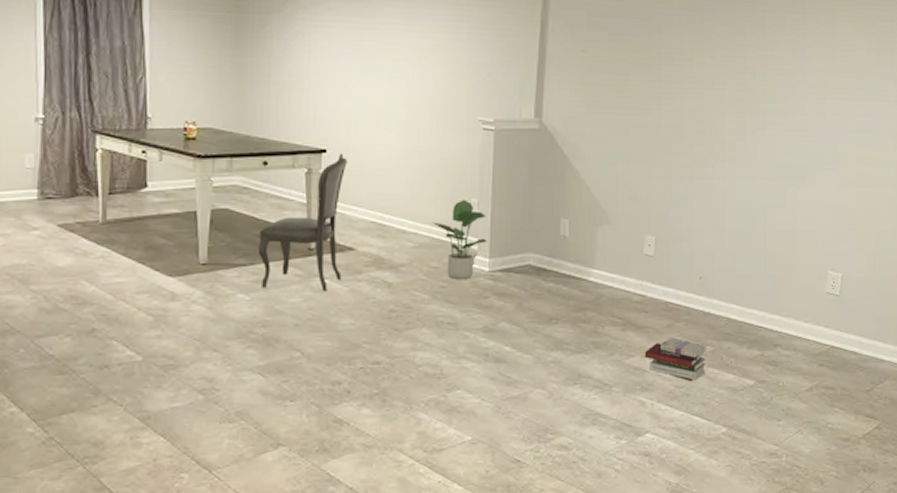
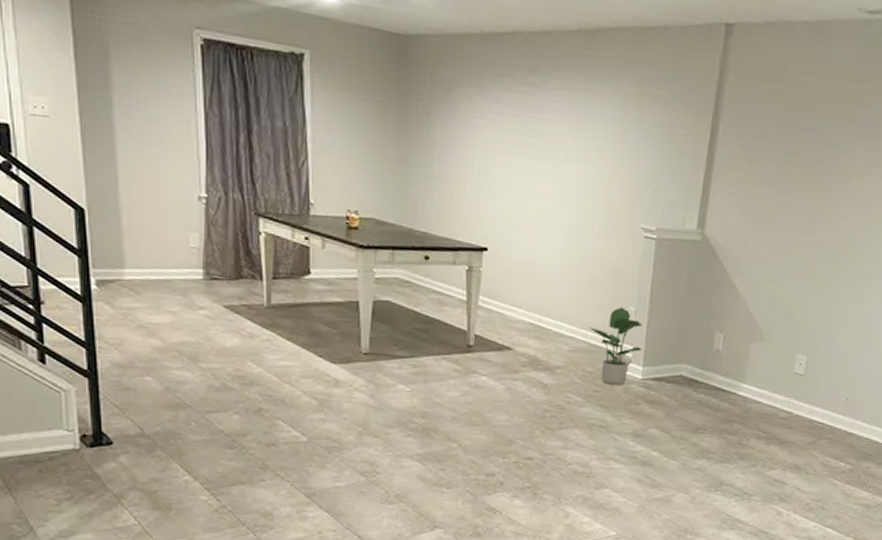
dining chair: present [258,153,348,292] -> none [418,252,509,389]
books: present [644,337,706,382] -> none [785,453,846,497]

